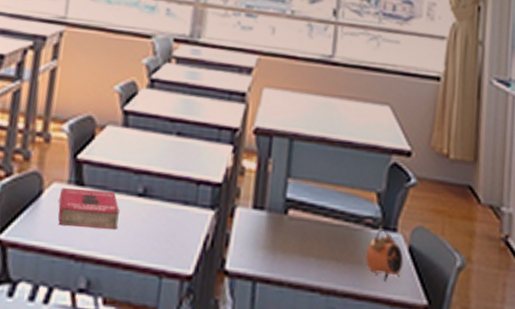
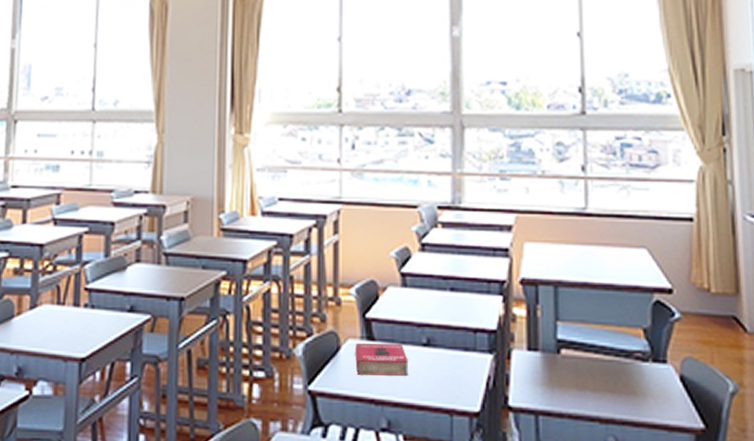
alarm clock: present [365,229,404,281] -> none [638,361,677,408]

